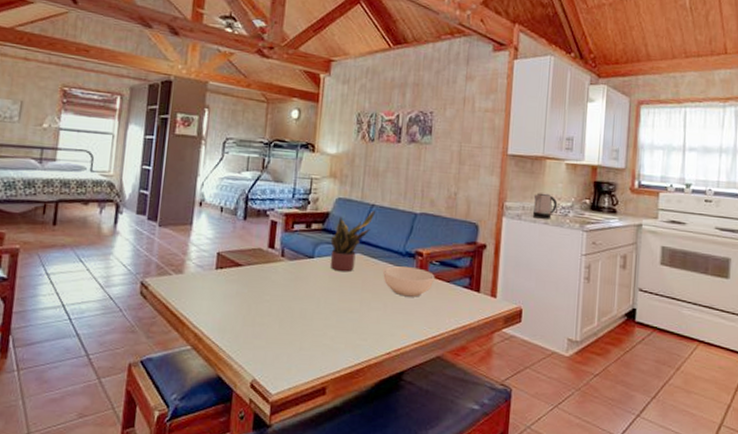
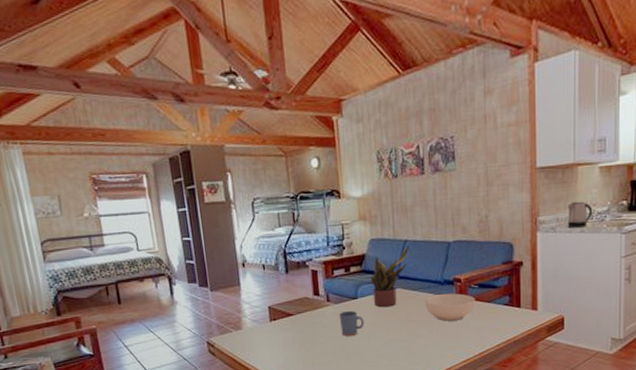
mug: none [290,270,317,298] -> present [338,311,364,336]

